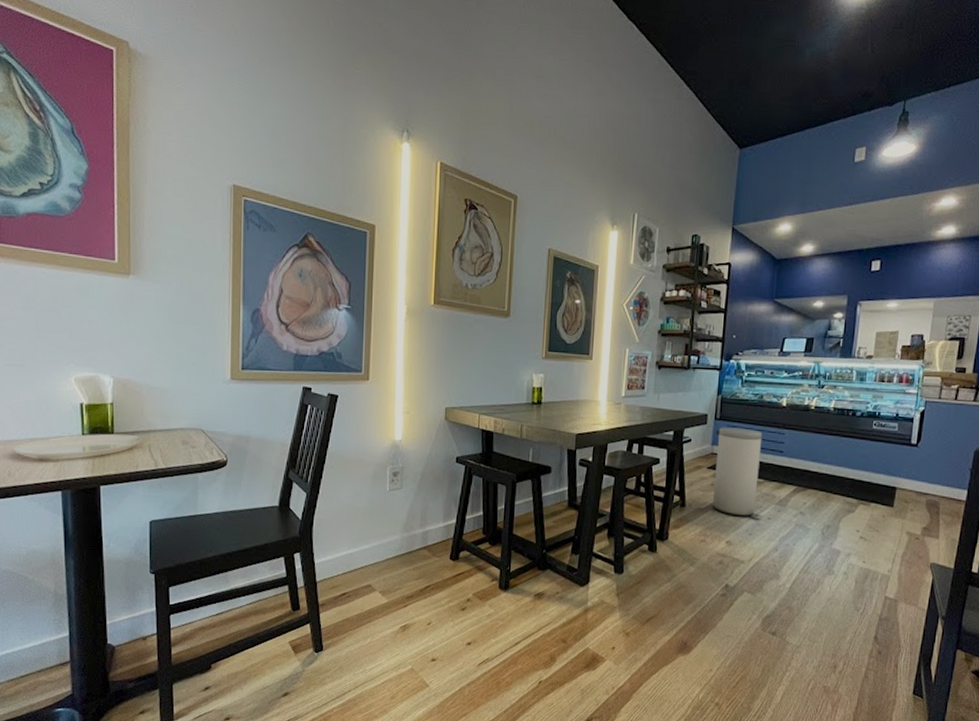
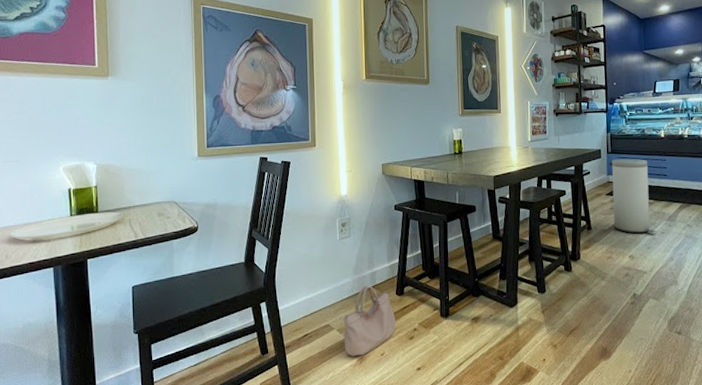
handbag: none [386,545,448,623] -> present [343,285,396,357]

